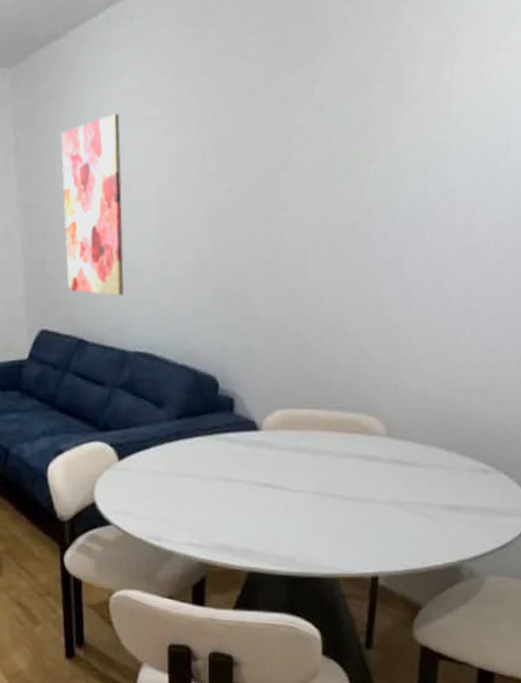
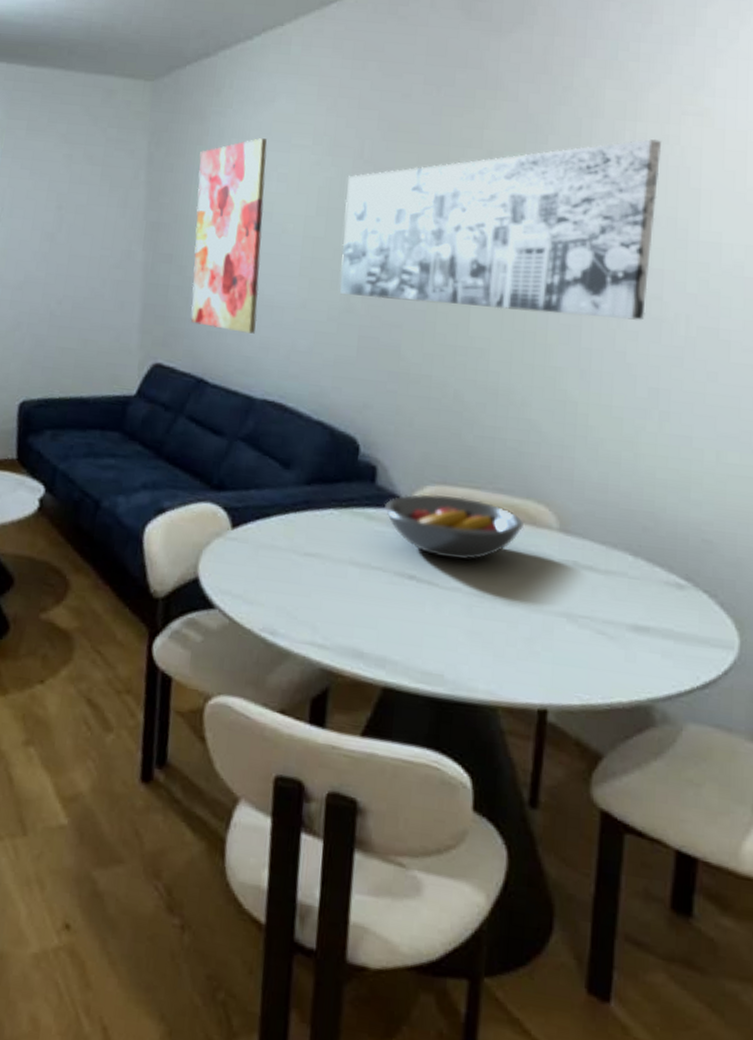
wall art: none [193,78,476,253] -> present [340,139,661,321]
fruit bowl: none [242,416,357,468] -> present [385,494,523,560]

